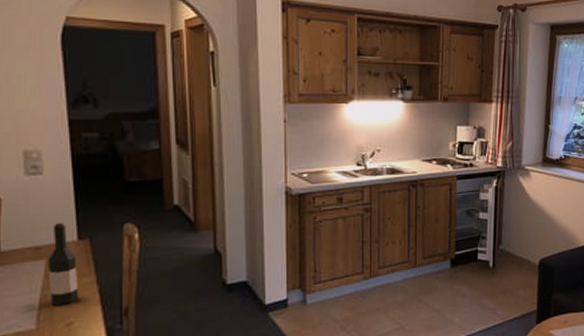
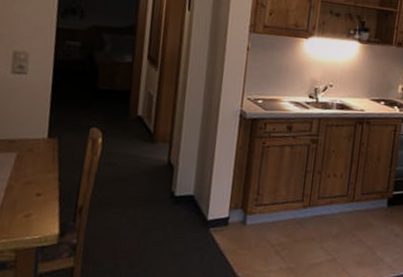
wine bottle: present [47,222,79,305] -> none [15,119,44,197]

